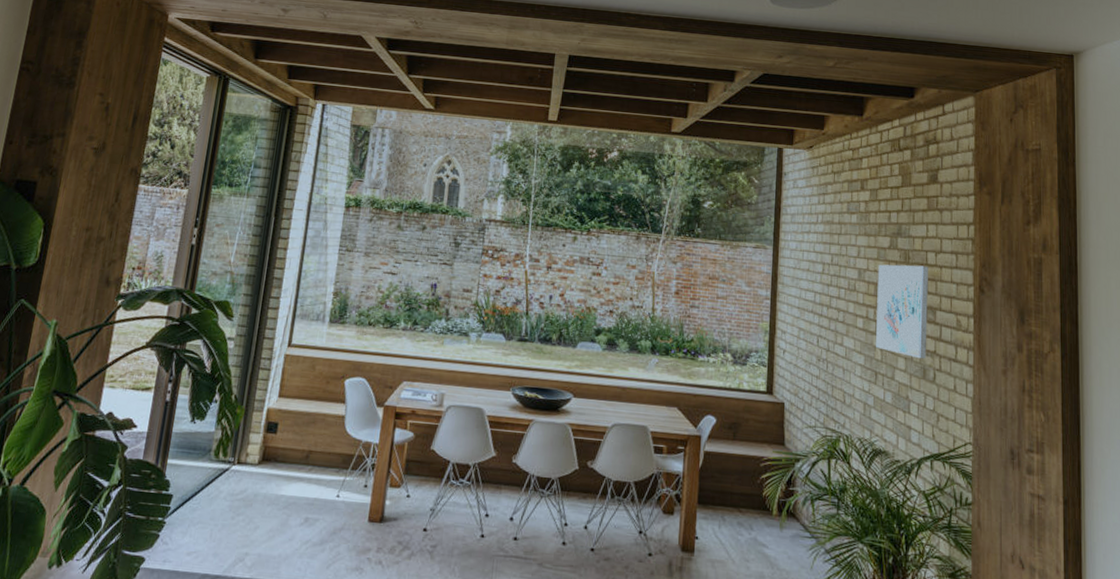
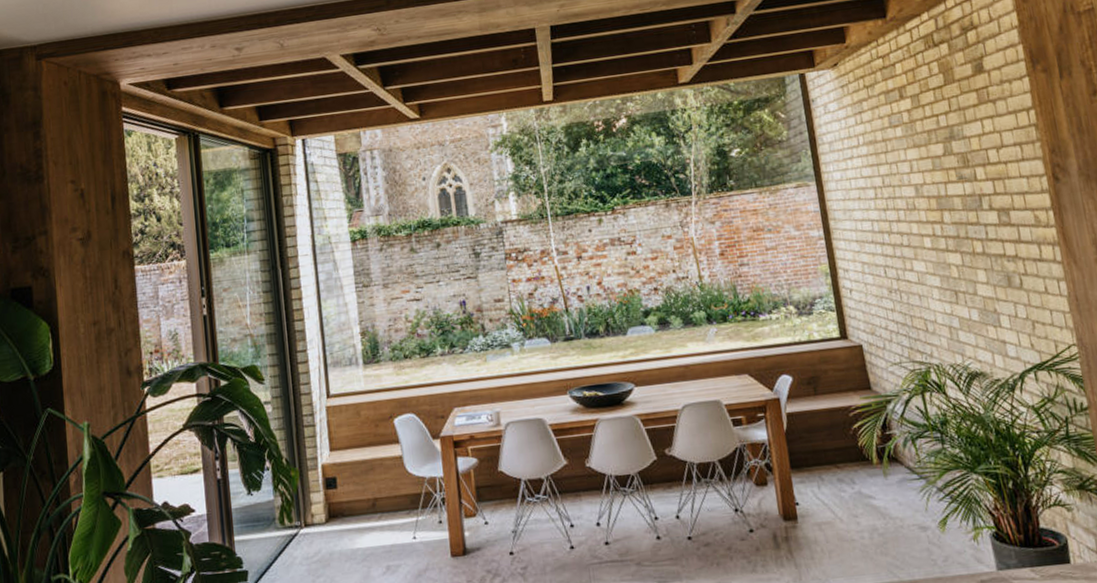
wall art: present [875,264,928,360] -> none [935,165,1008,267]

